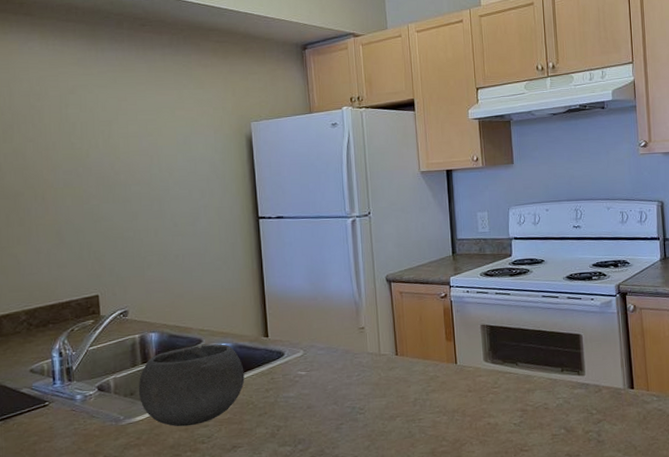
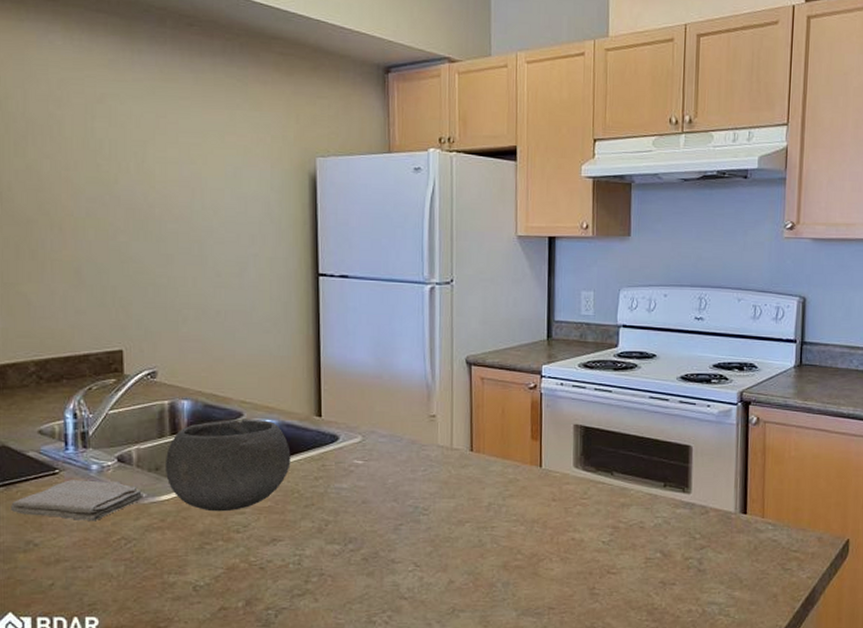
washcloth: none [9,408,121,445] -> present [11,480,143,522]

